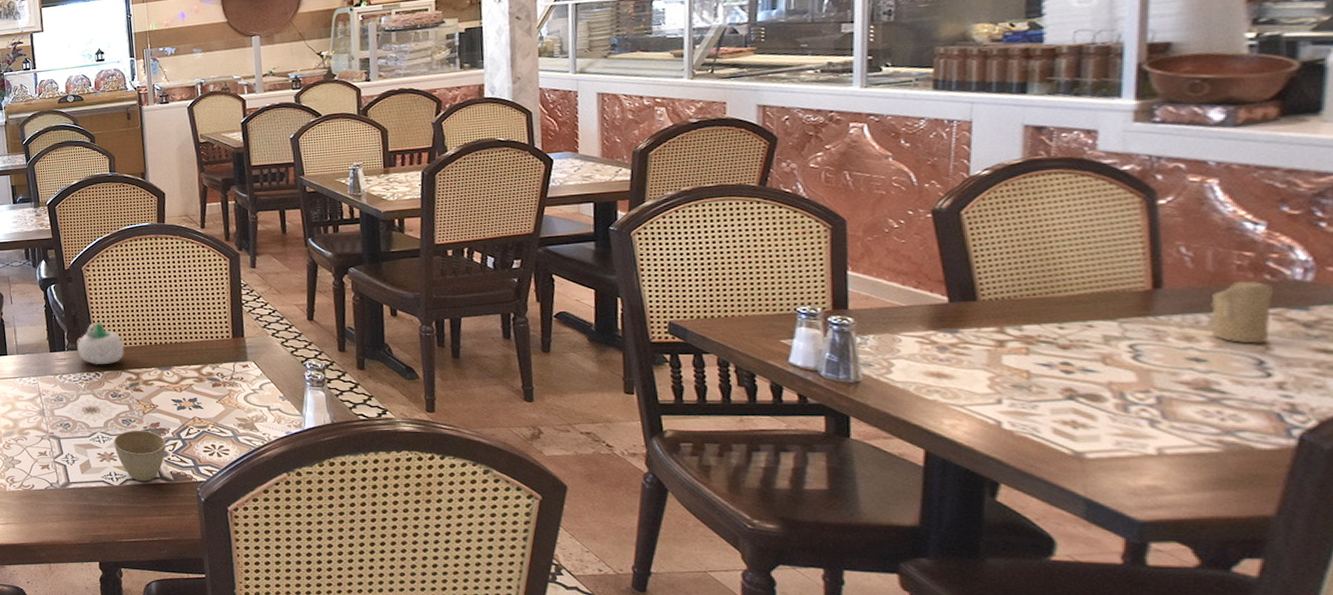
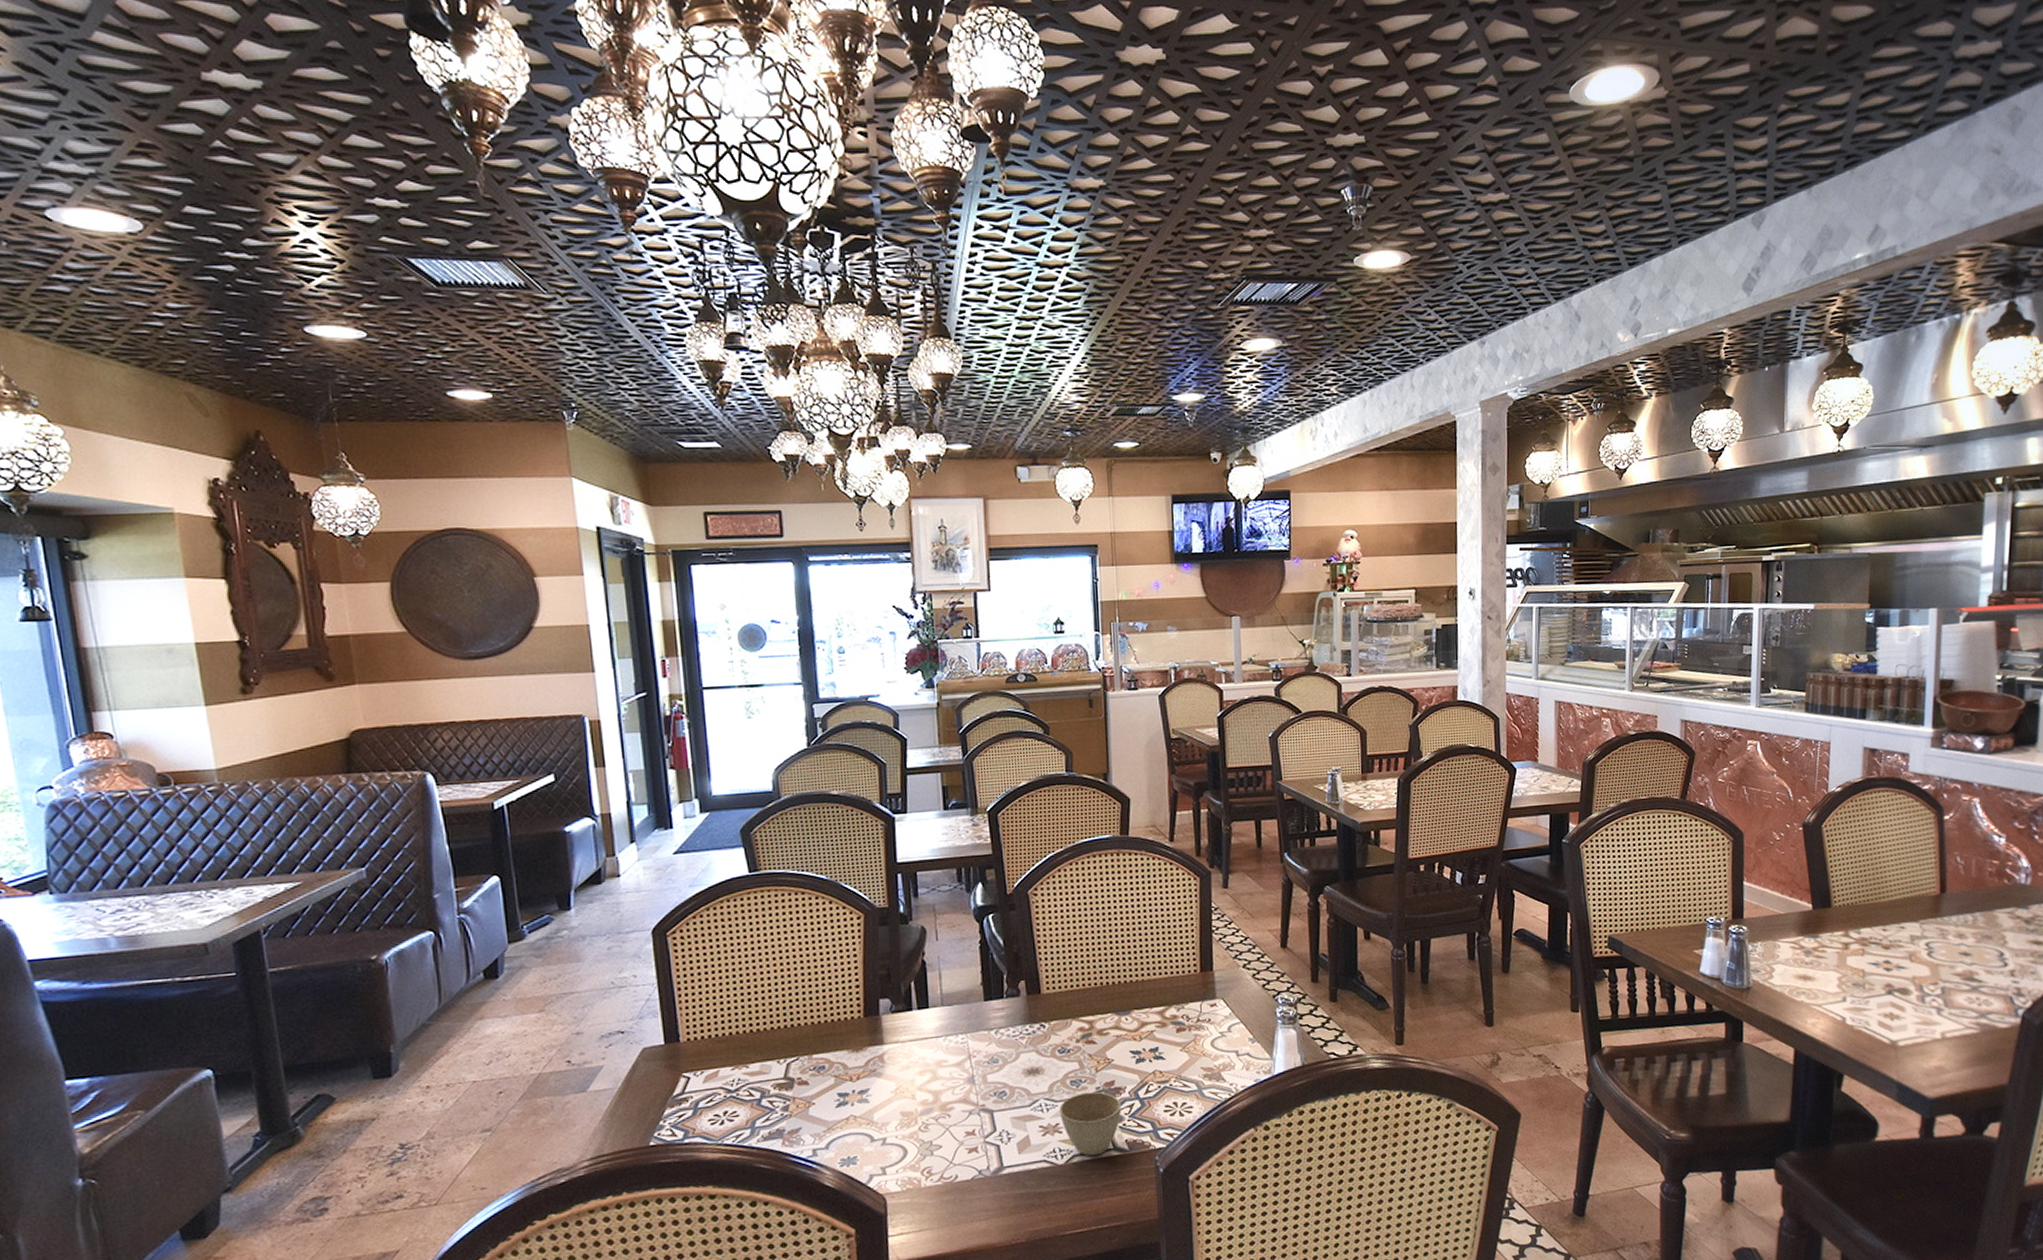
succulent planter: present [77,322,125,364] -> none [1018,959,1077,1014]
candle: present [1211,281,1273,344] -> none [1974,885,2009,939]

